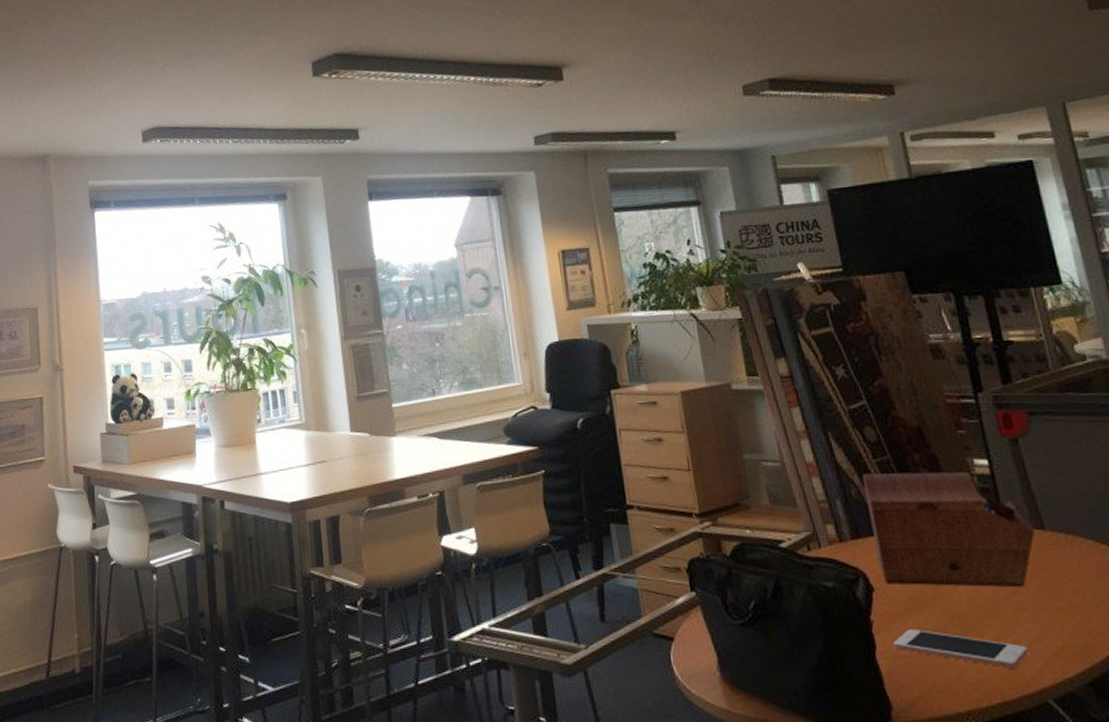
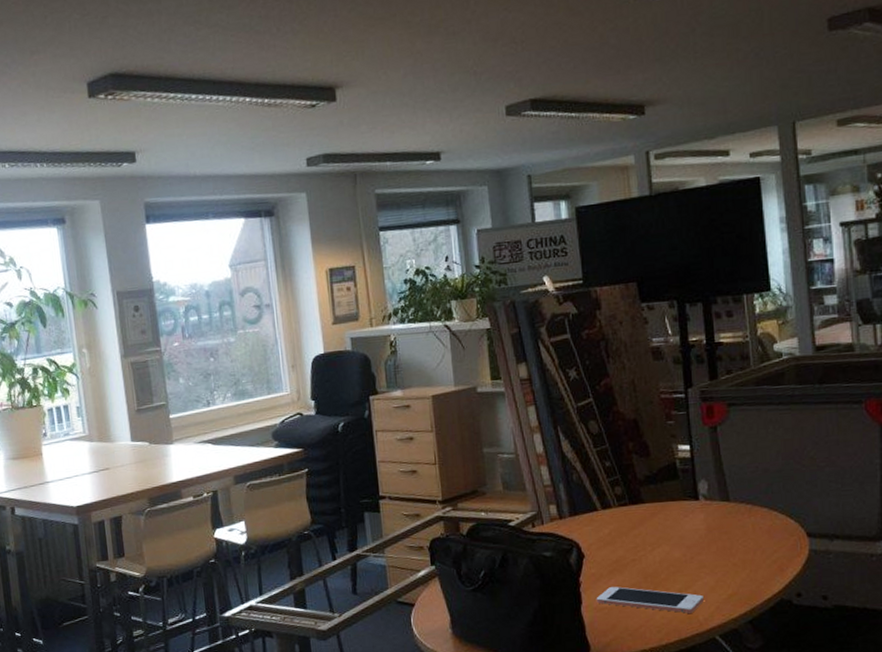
sewing box: present [861,472,1035,588] -> none [583,456,721,552]

